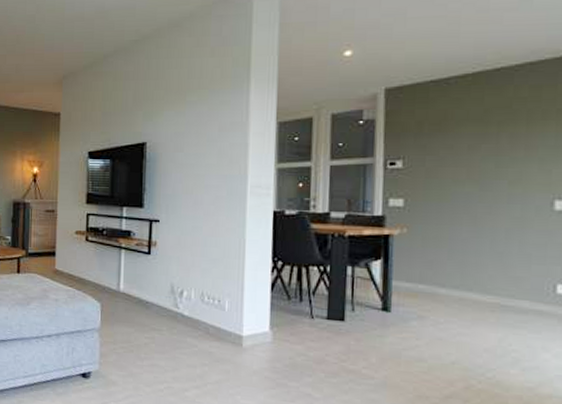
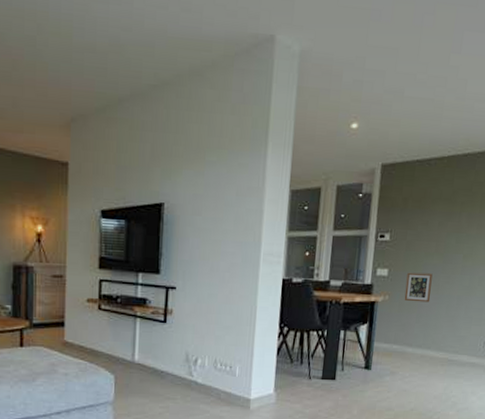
picture frame: none [428,202,466,237] -> present [404,272,433,303]

